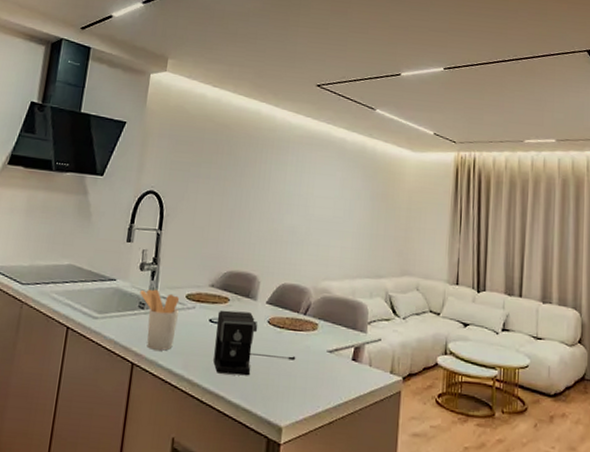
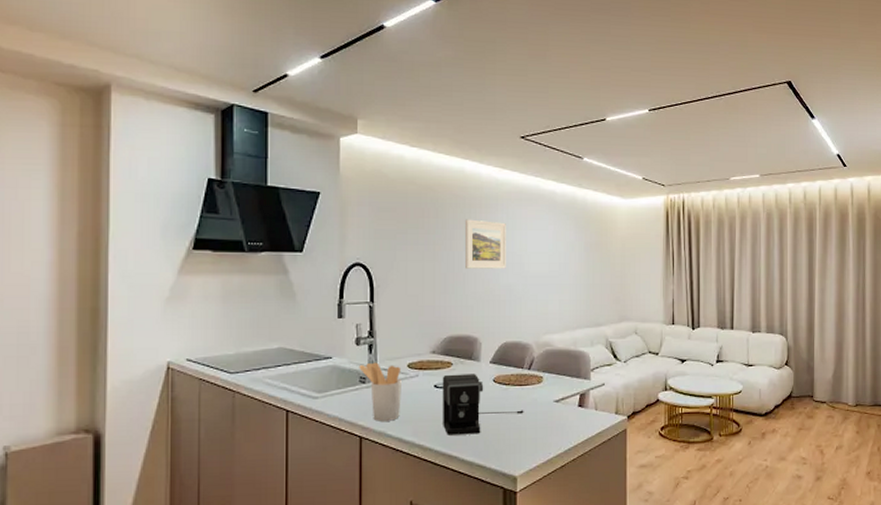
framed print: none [252,158,295,210] -> present [464,219,506,269]

